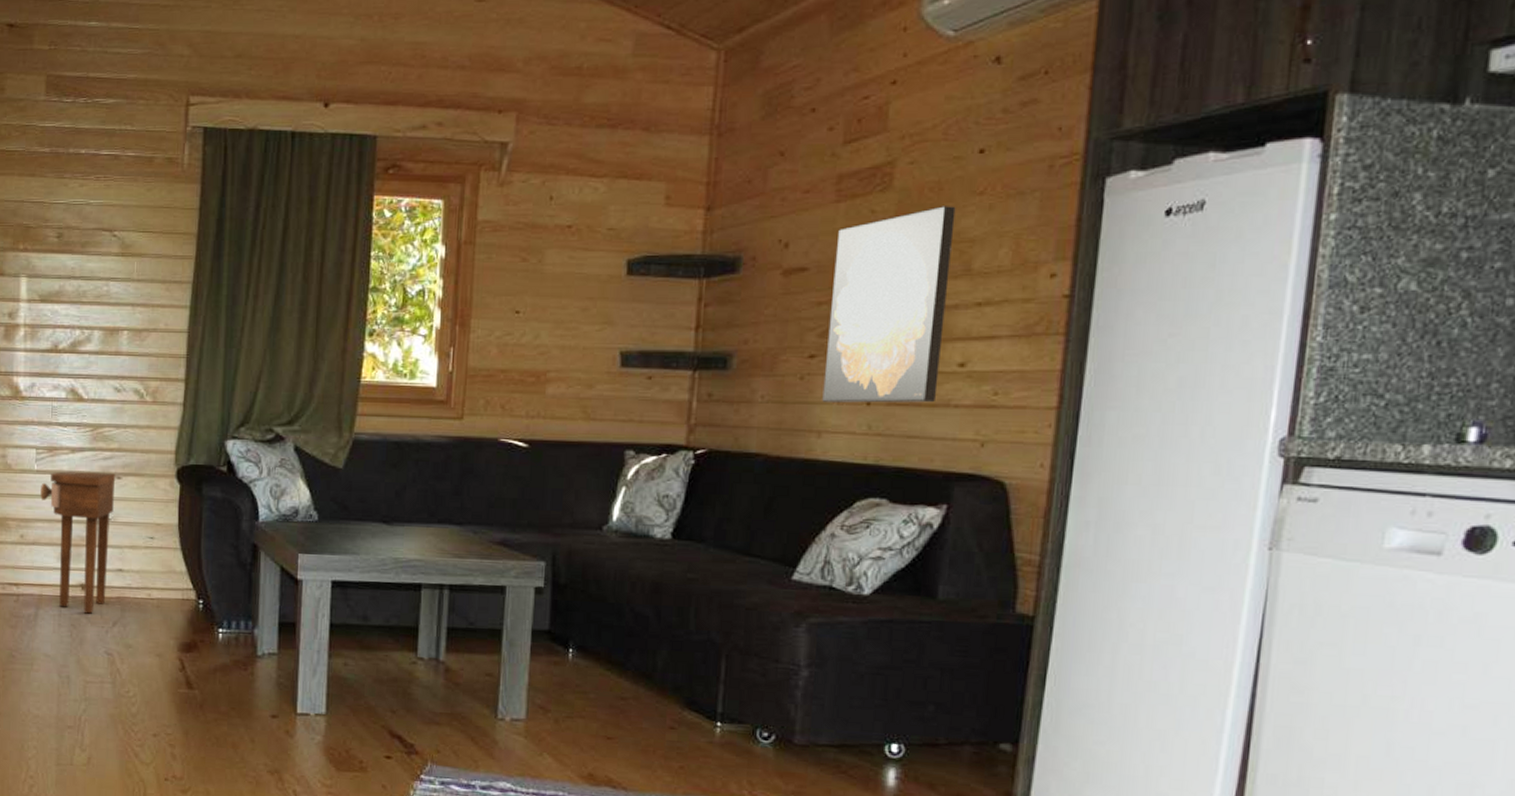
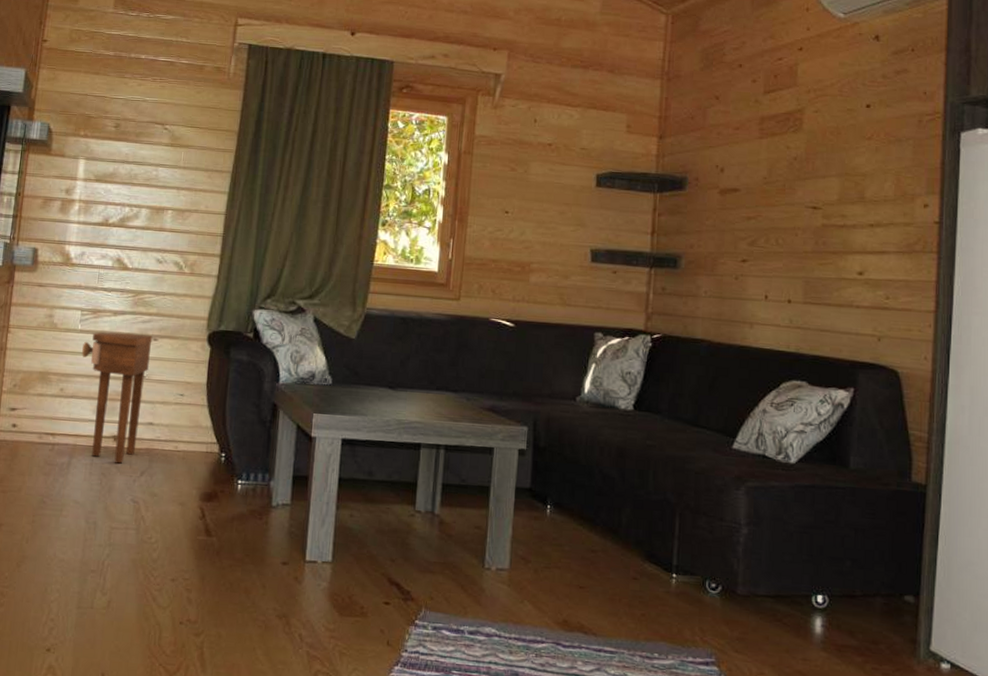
wall art: present [822,206,956,403] -> none [753,146,851,303]

